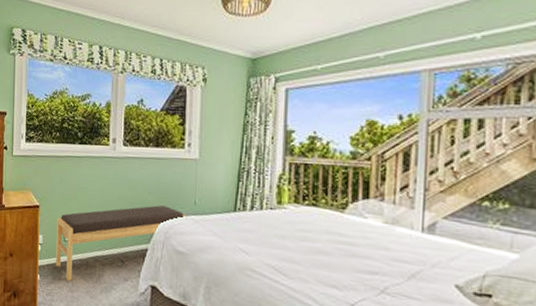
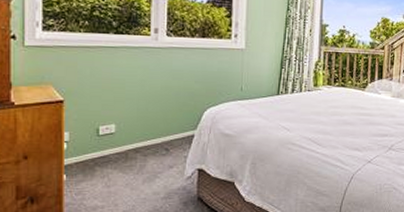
bench: present [56,205,187,282] -> none [87,93,234,177]

